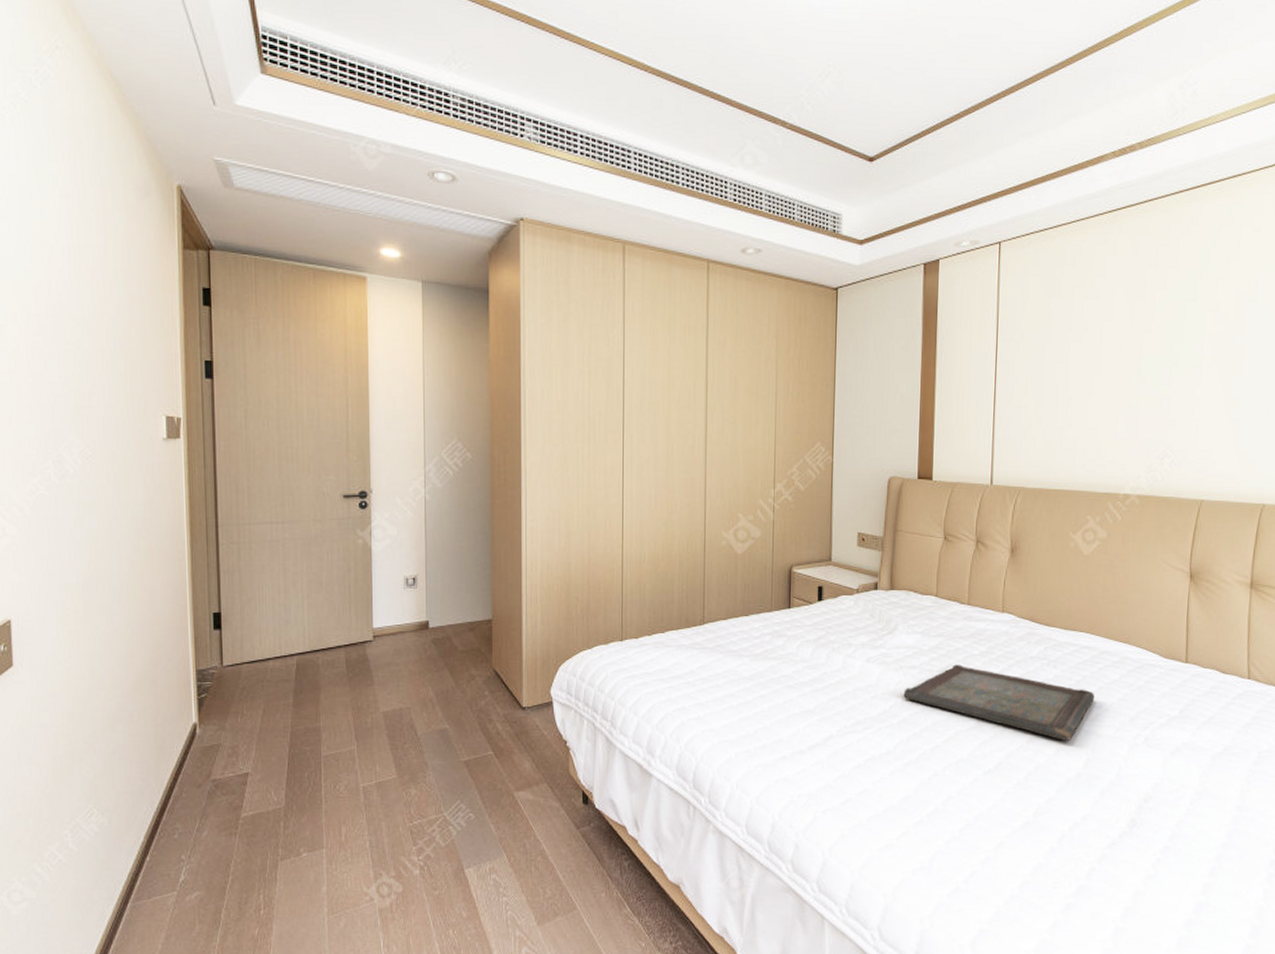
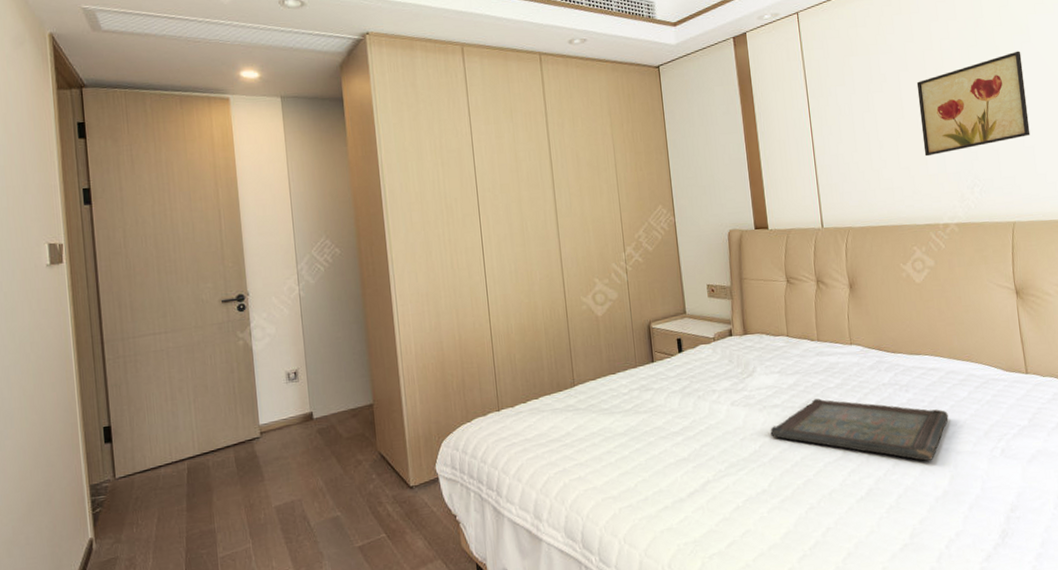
wall art: none [1116,310,1244,419] -> present [916,51,1031,157]

